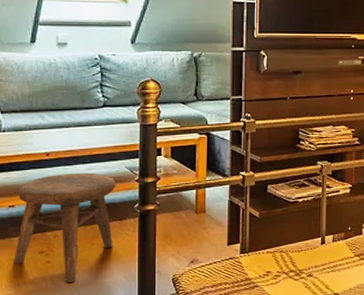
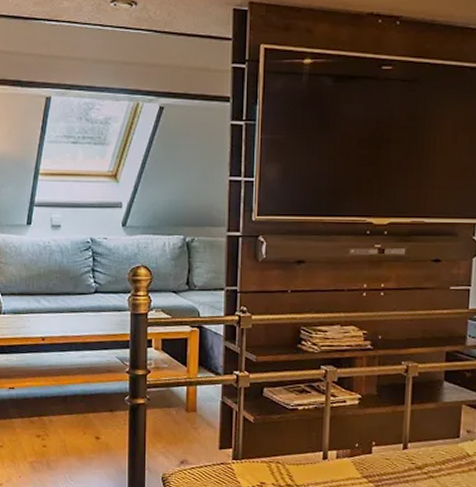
stool: present [14,172,116,282] -> none [14,359,107,469]

